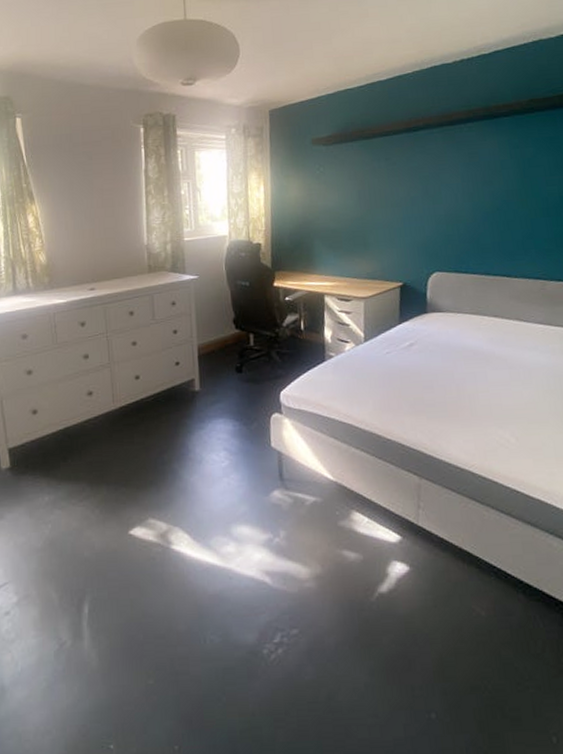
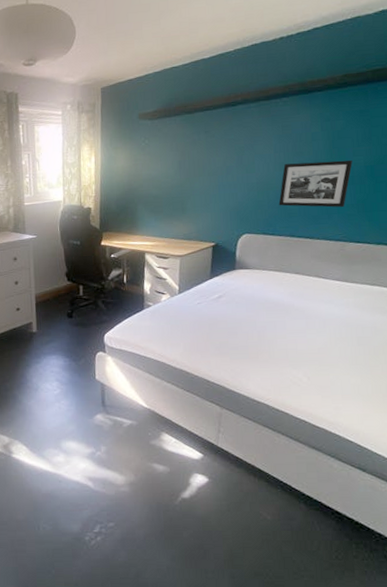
picture frame: none [470,190,547,242] -> present [278,160,353,208]

